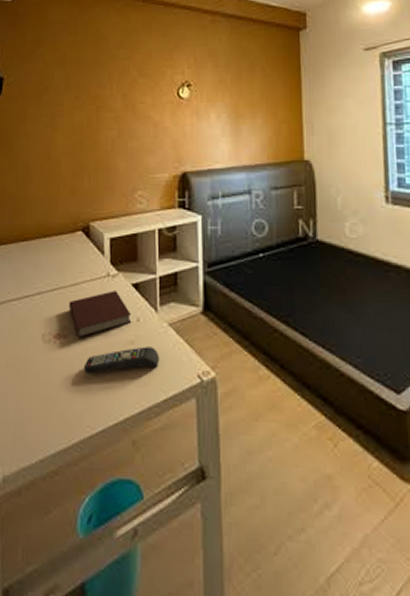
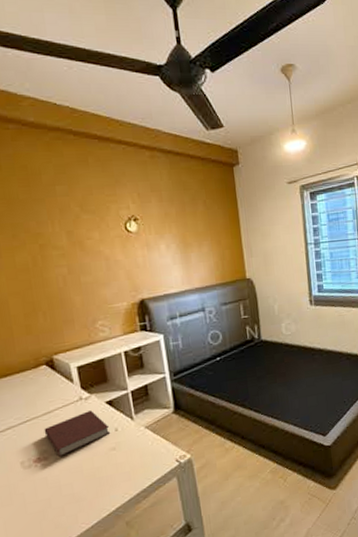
remote control: present [83,346,160,374] -> none [69,448,141,484]

